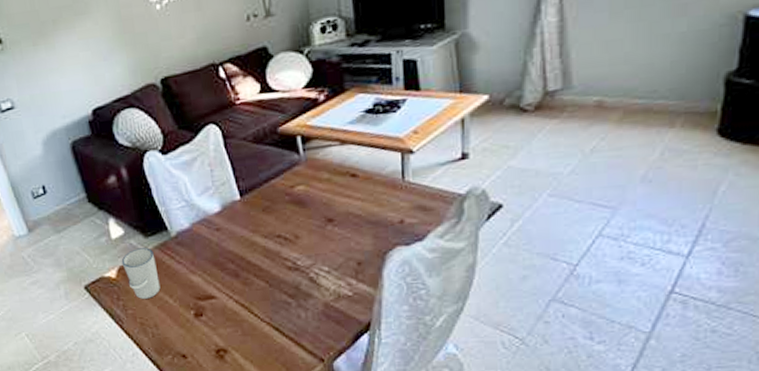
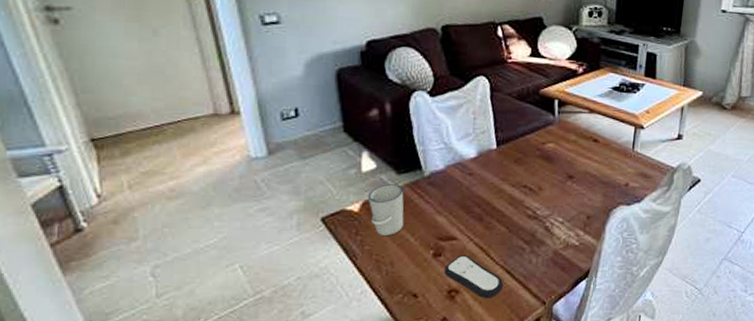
remote control: none [208,313,273,358] -> present [444,255,503,299]

